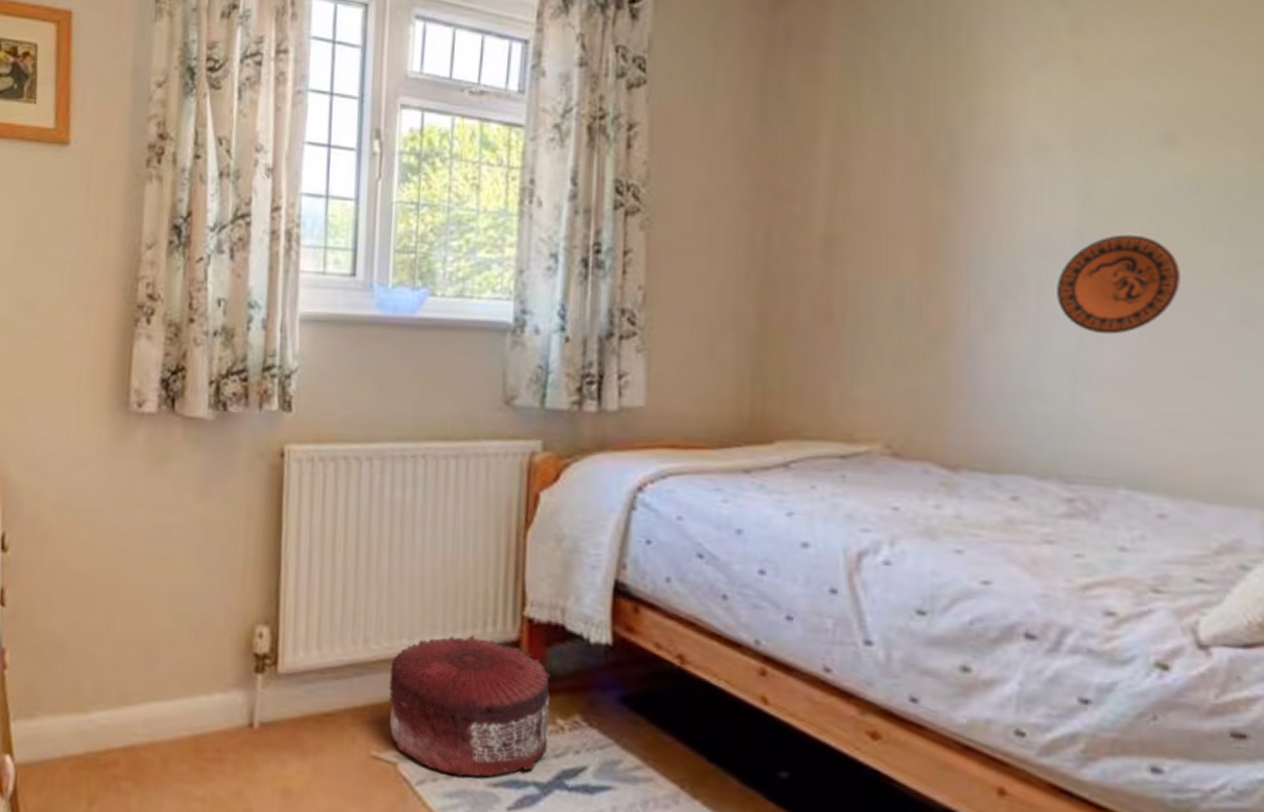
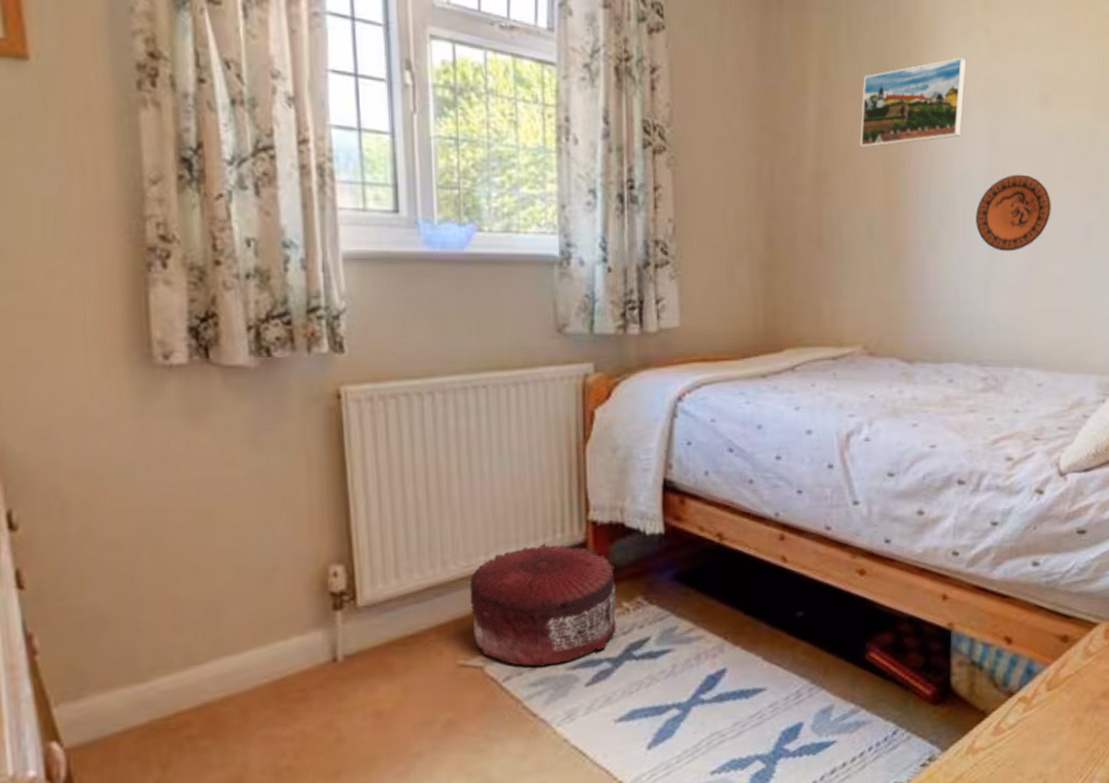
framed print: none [887,93,1044,205] -> present [860,57,967,148]

